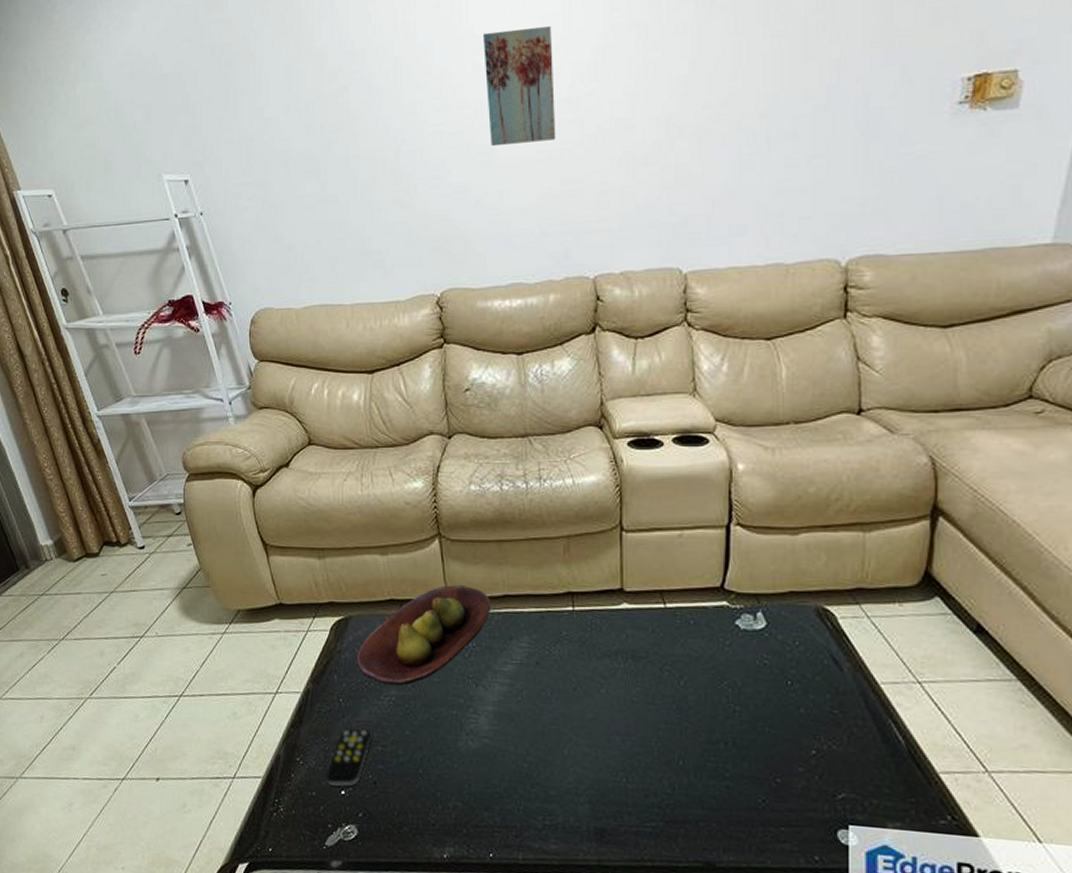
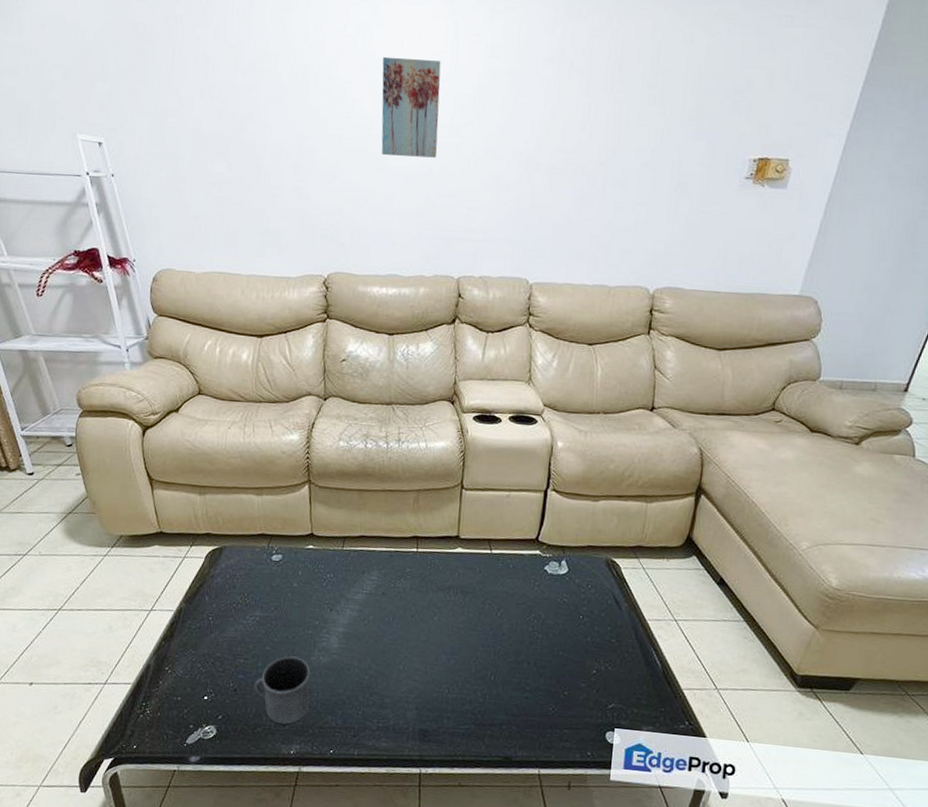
remote control: present [327,728,372,787] -> none [192,643,236,693]
fruit bowl: present [355,585,492,686] -> none [226,524,349,608]
mug: none [396,741,462,823] -> present [254,656,311,725]

